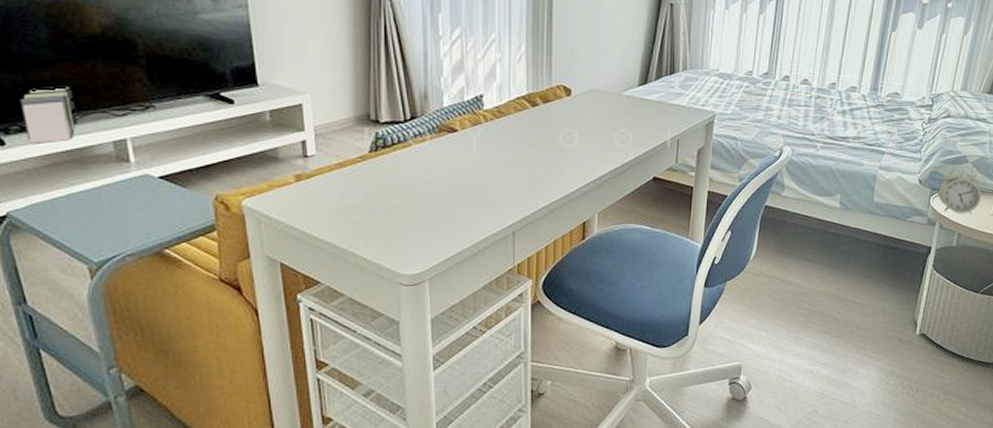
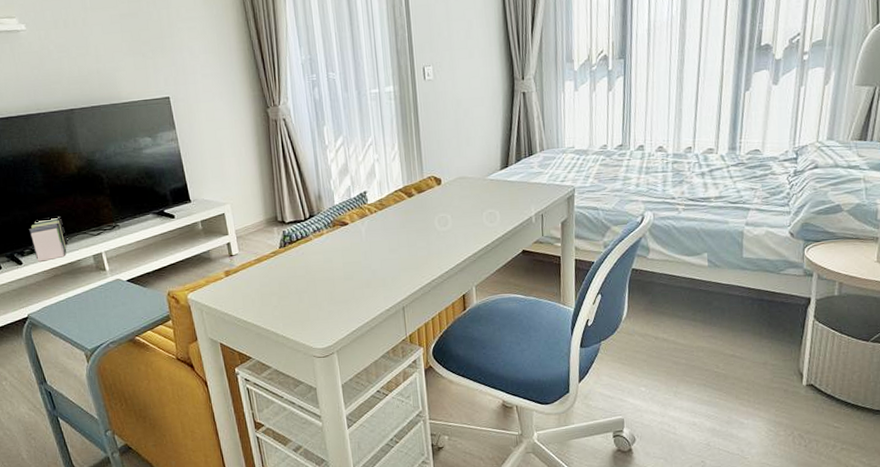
alarm clock: present [937,166,982,215] -> none [812,215,862,264]

